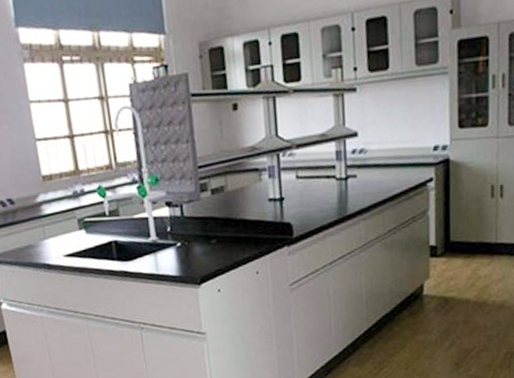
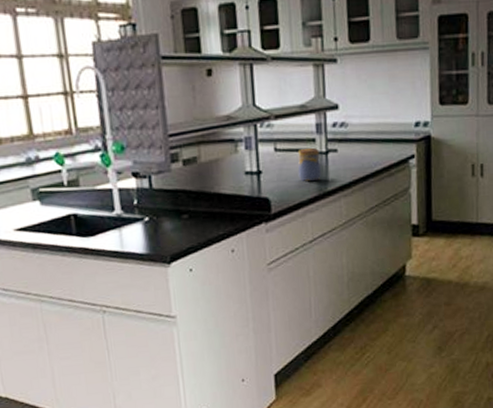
jar: none [318,174,341,206] -> present [297,148,321,181]

